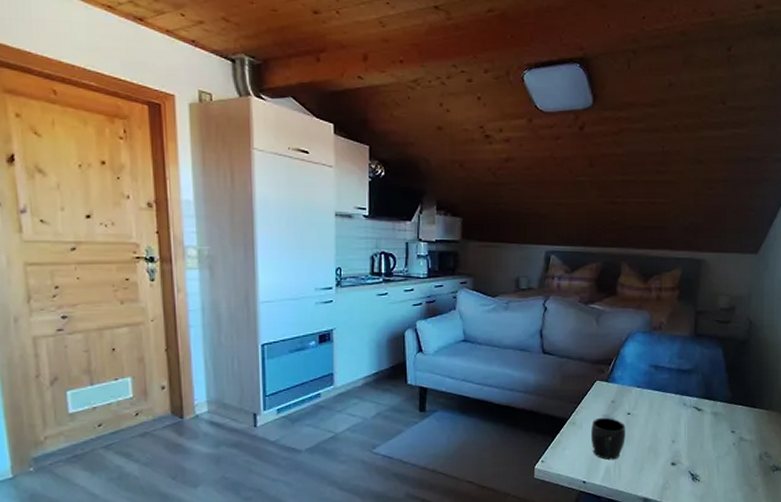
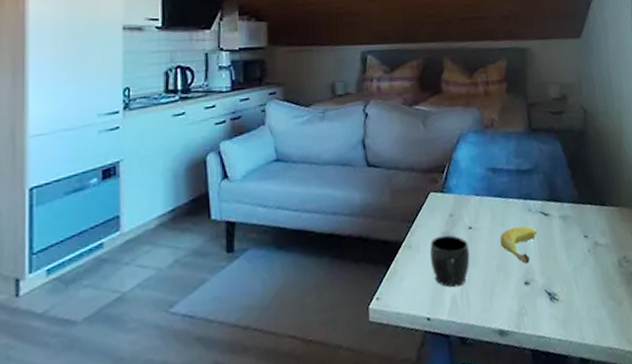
fruit: none [654,417,689,449] -> present [500,226,538,265]

